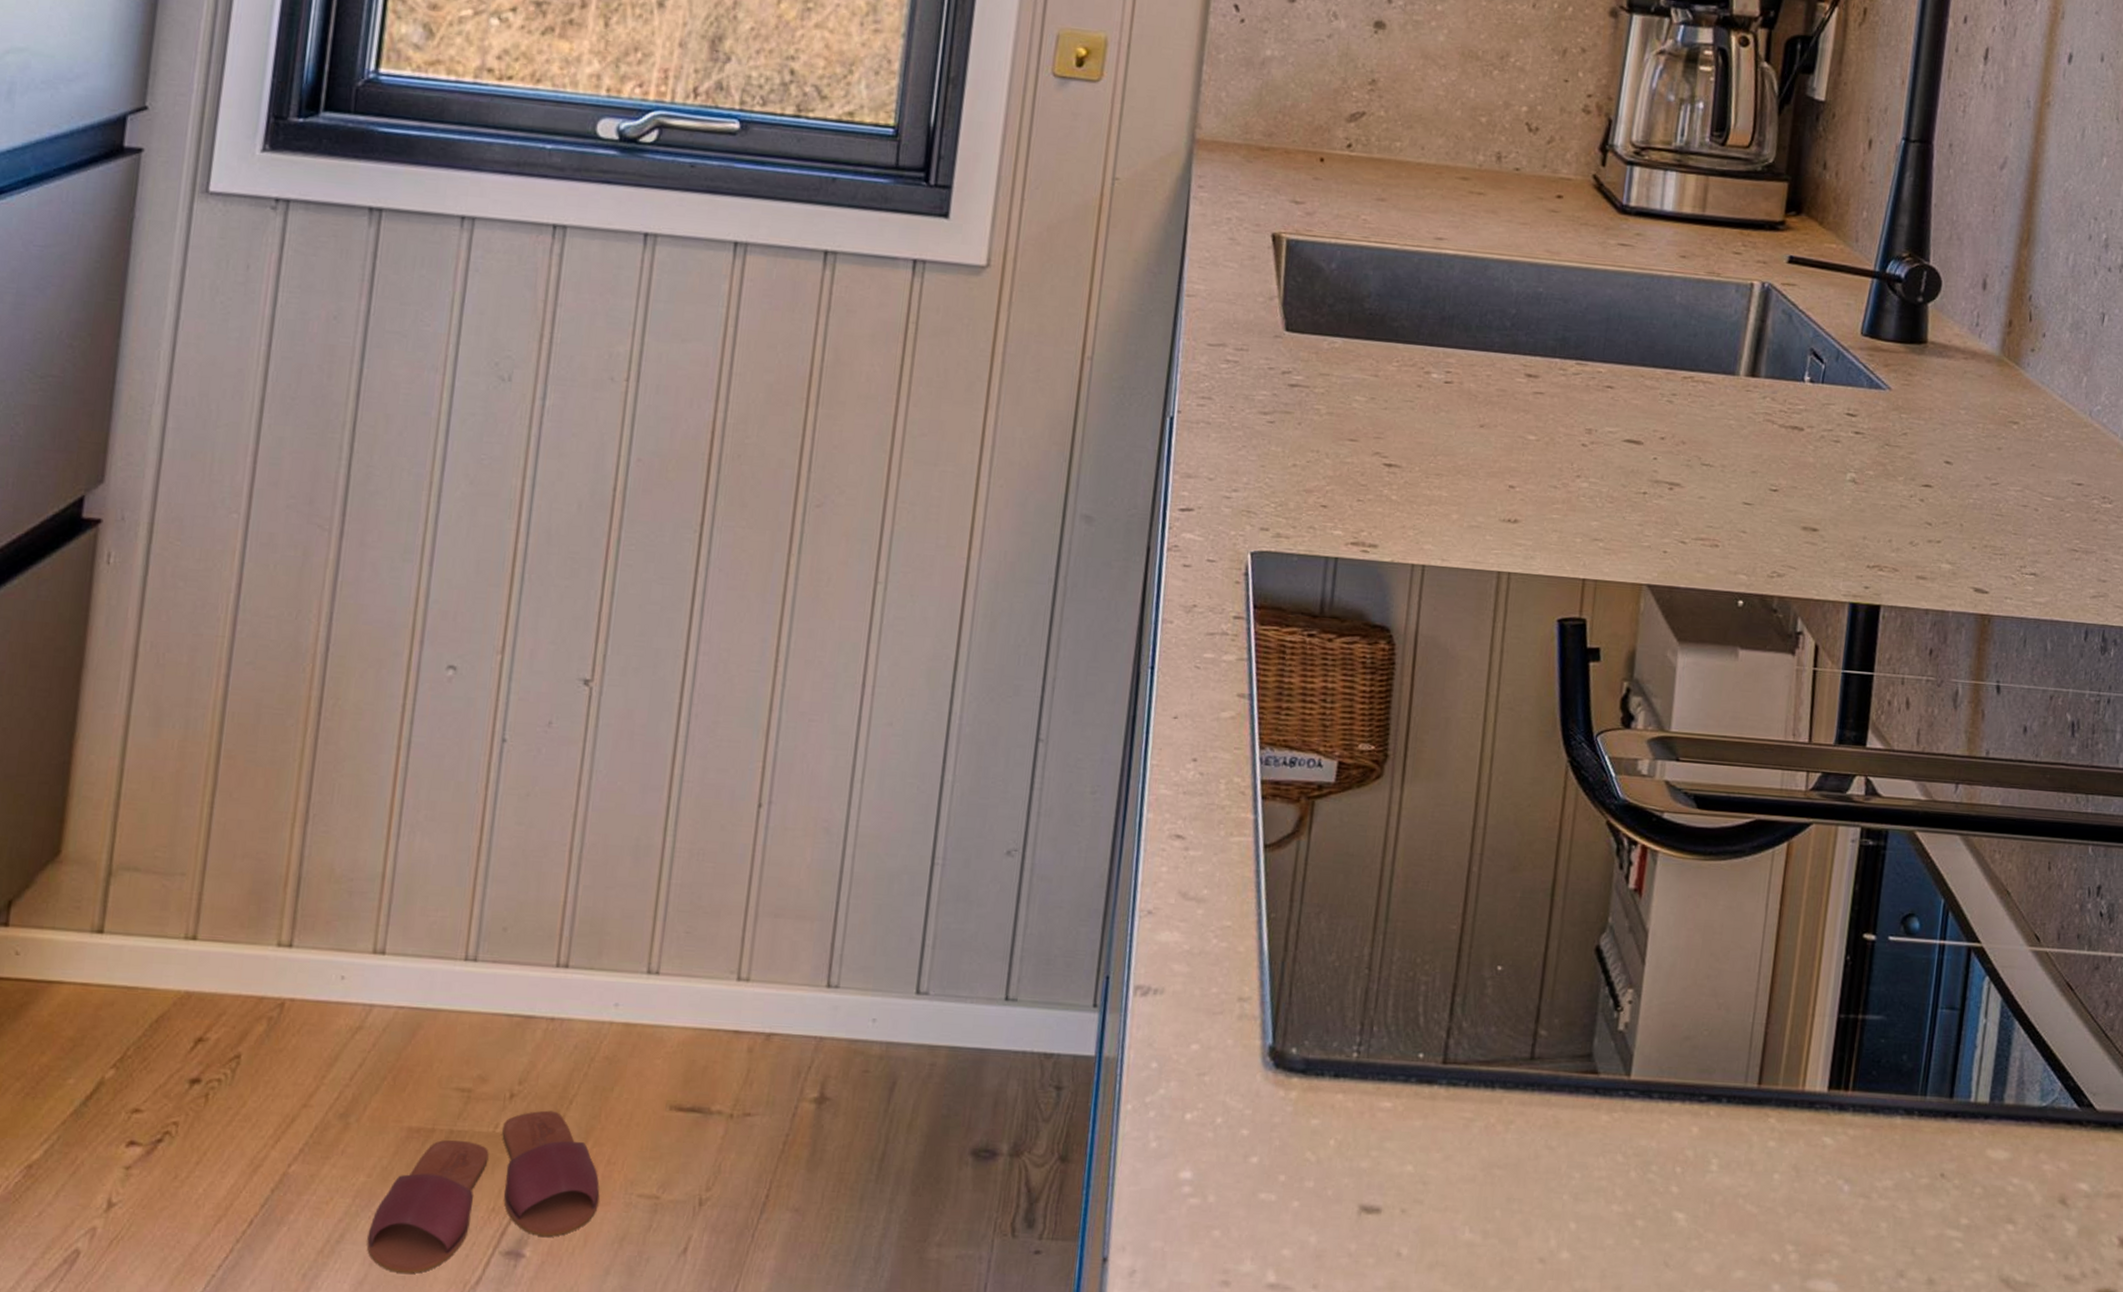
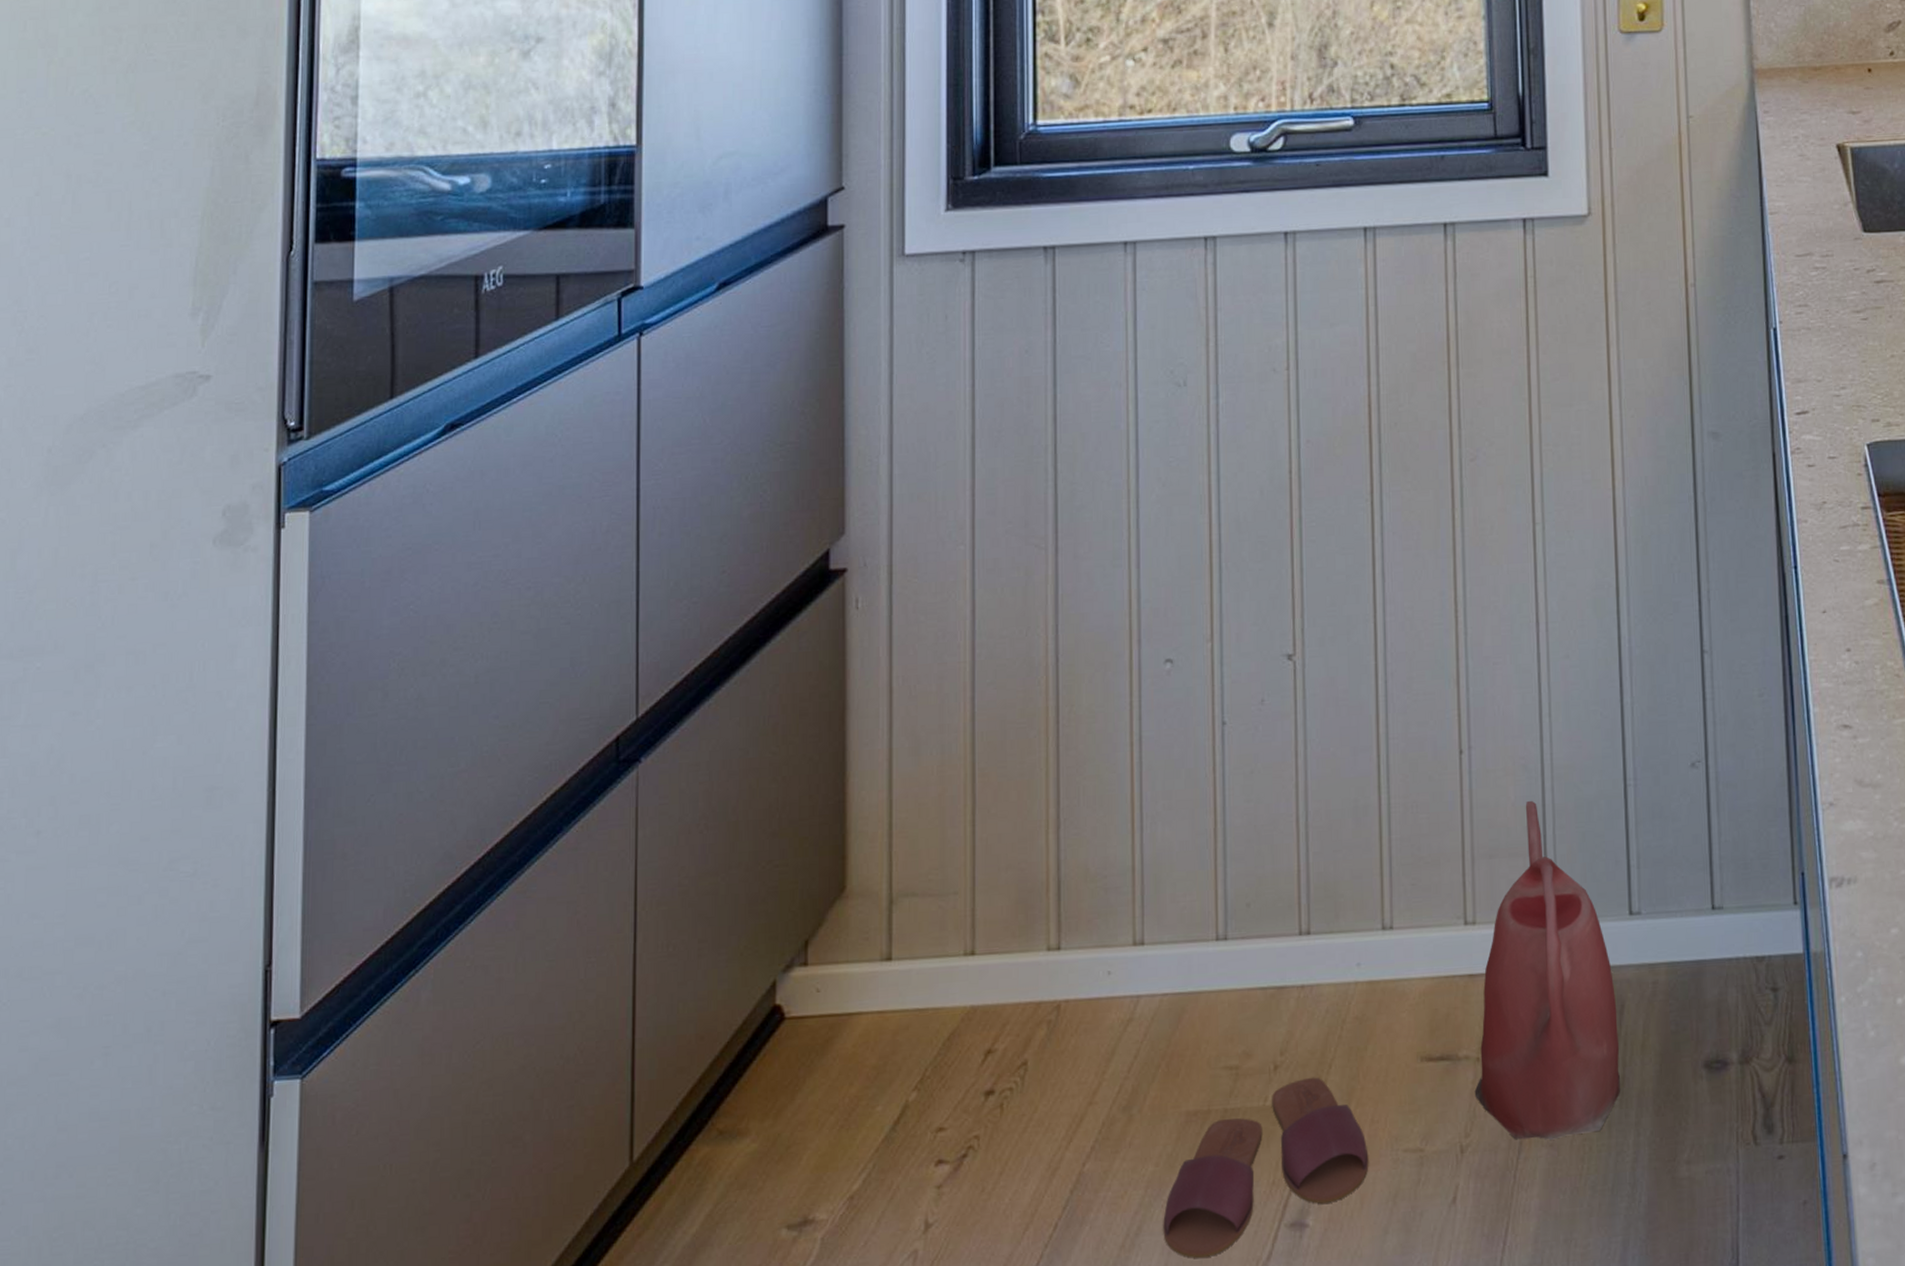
watering can: none [722,864,889,1205] -> present [1474,800,1620,1140]

